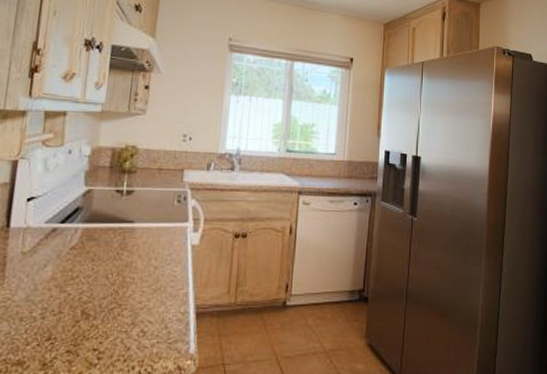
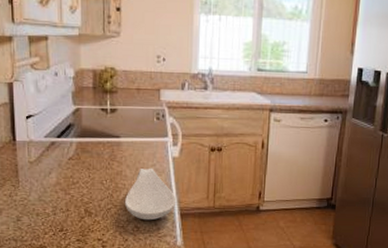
spoon rest: none [130,257,193,323] -> present [124,168,177,221]

